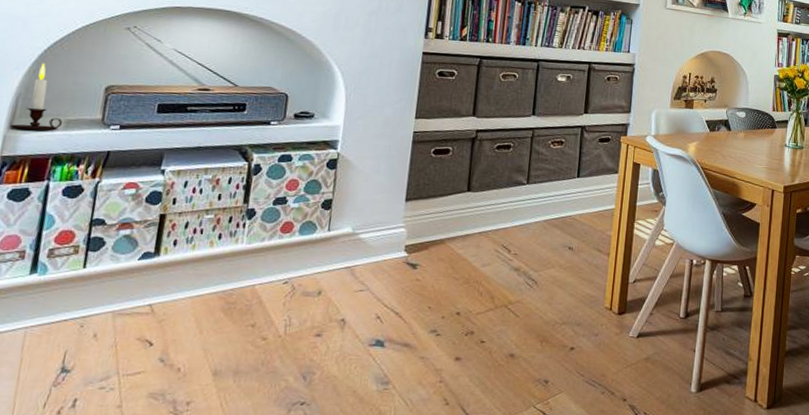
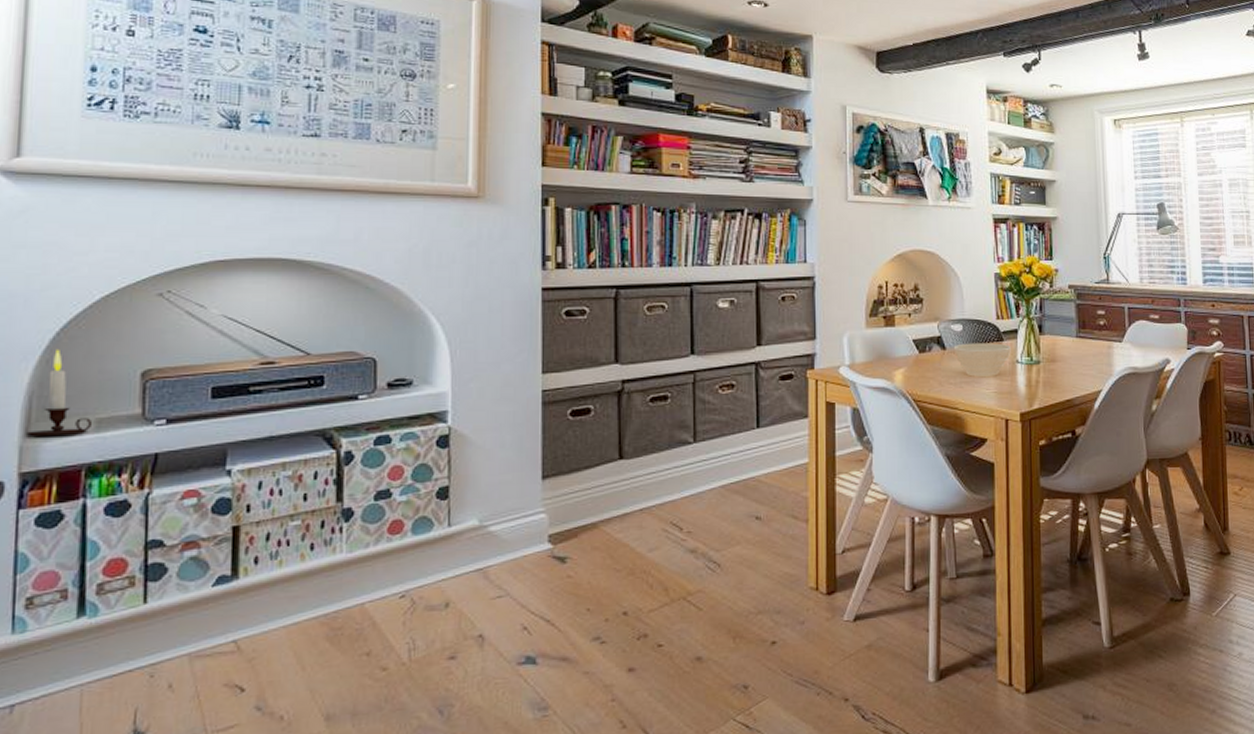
bowl: none [736,127,782,156] -> present [953,343,1011,378]

